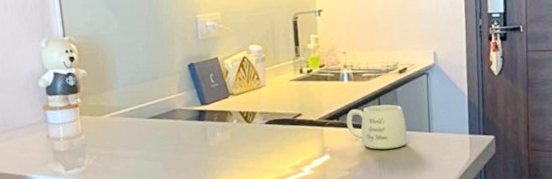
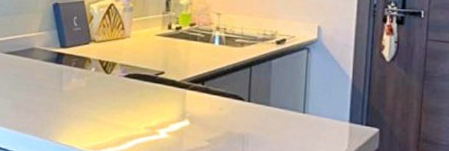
mug: present [346,104,407,150] -> none [211,74,278,125]

